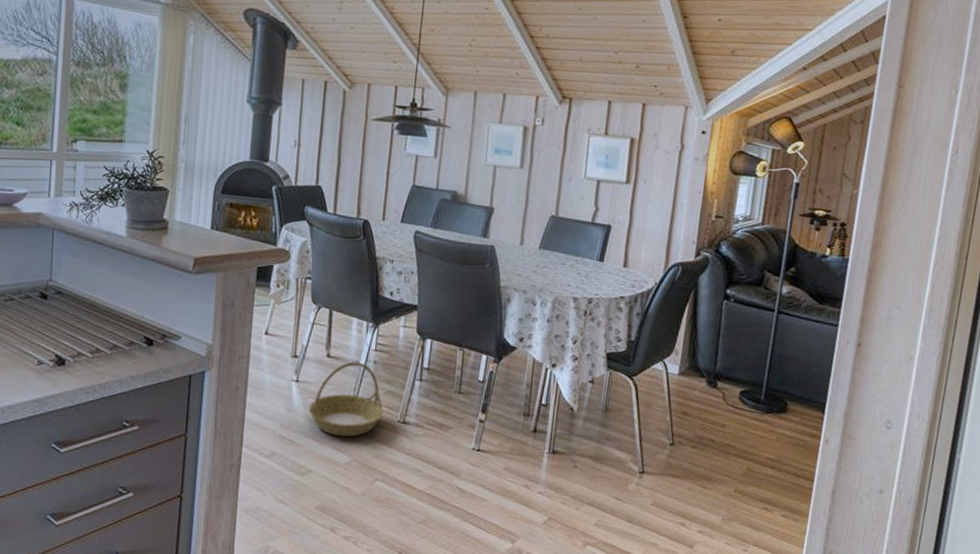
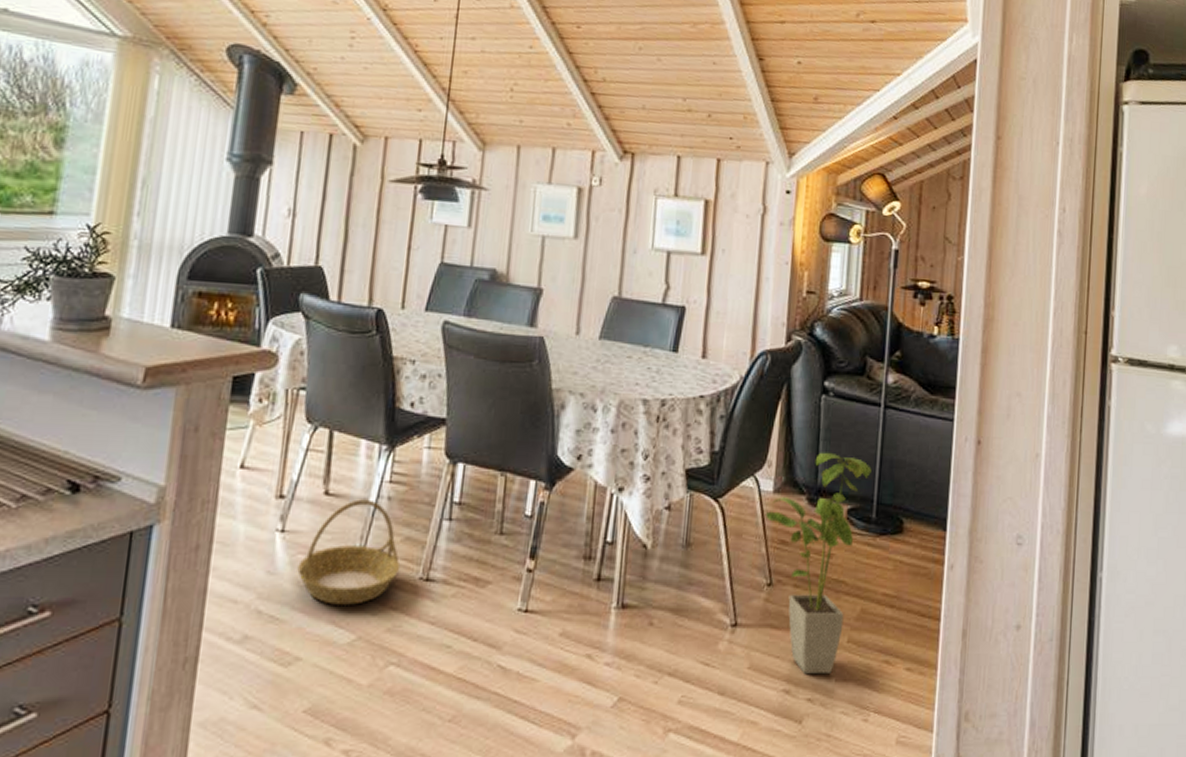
house plant: none [670,345,763,514] -> present [765,452,872,675]

